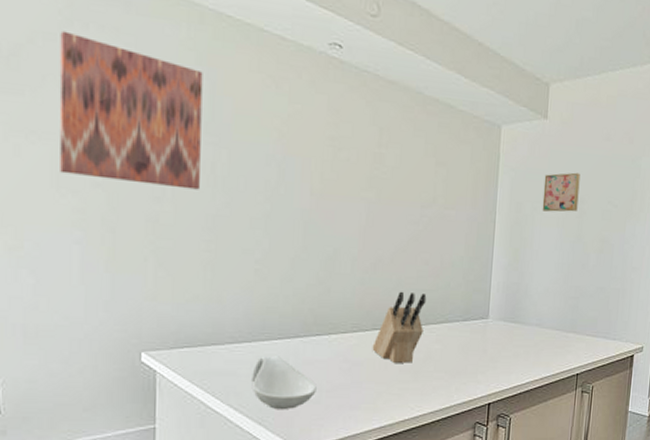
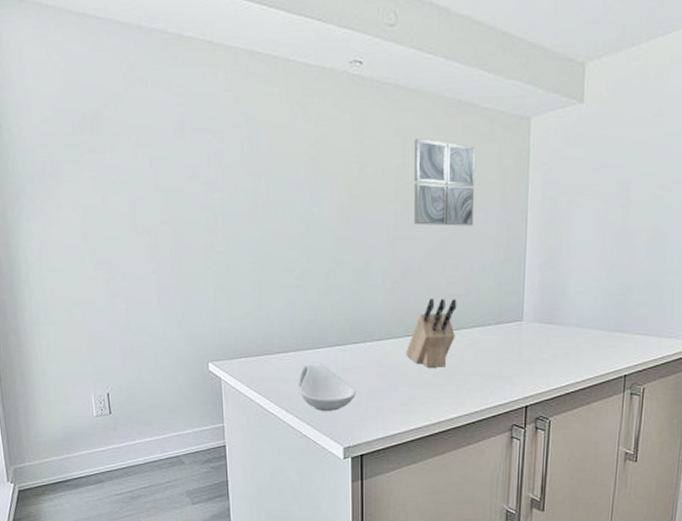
wall art: present [59,30,203,190] -> none [126,92,244,218]
wall art: none [387,130,450,222] -> present [414,138,475,226]
wall art: present [542,172,580,212] -> none [579,157,625,204]

